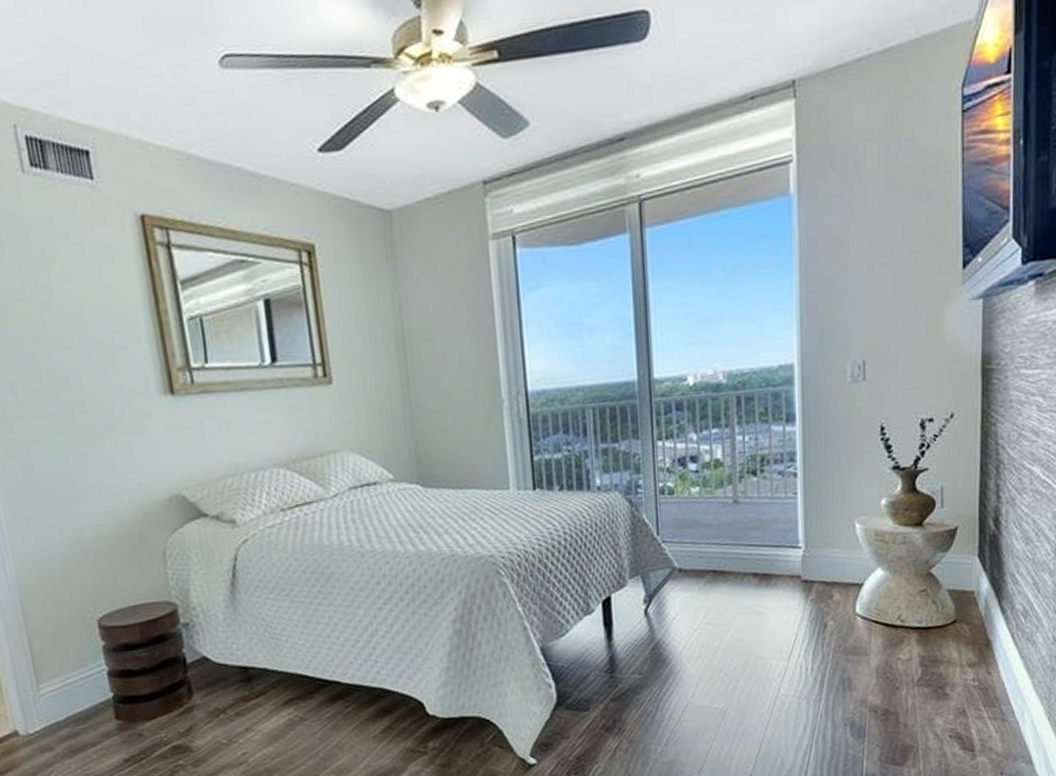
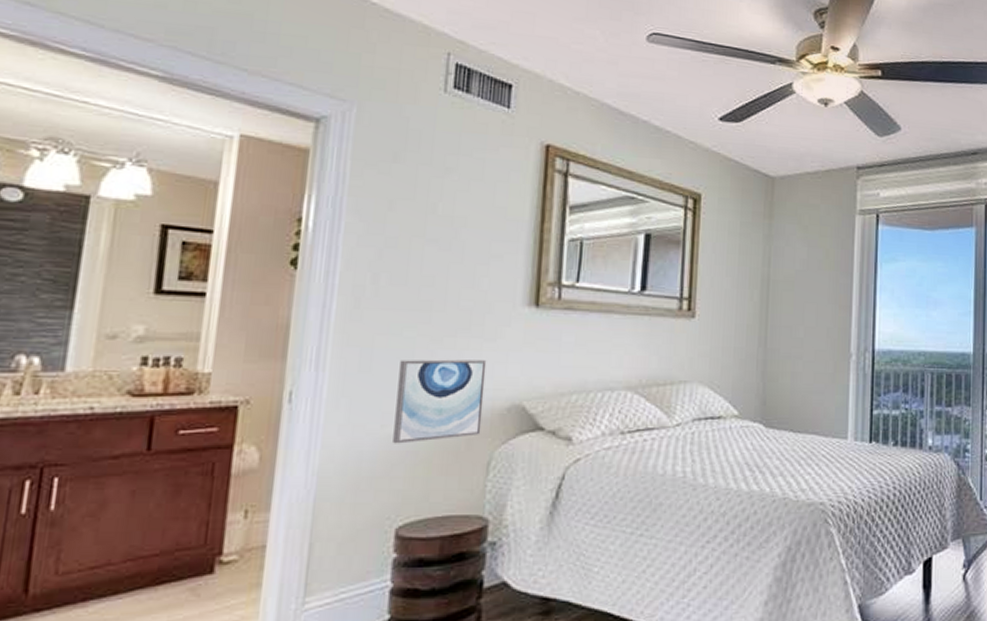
wall art: none [58,455,150,545] -> present [393,359,487,444]

